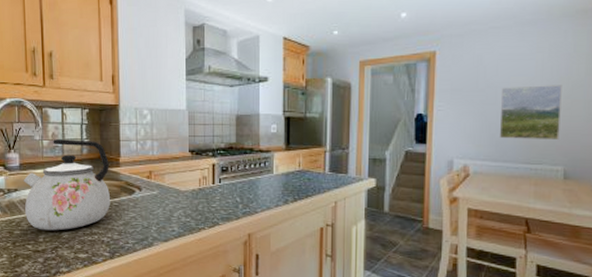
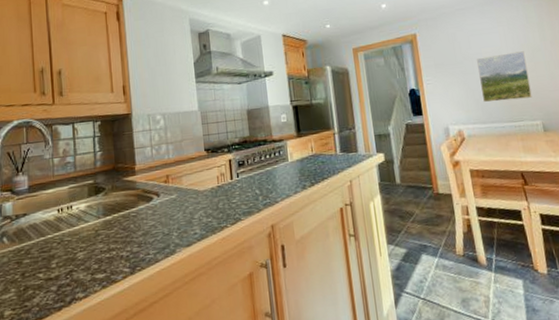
kettle: present [23,139,111,231] -> none [33,152,128,255]

